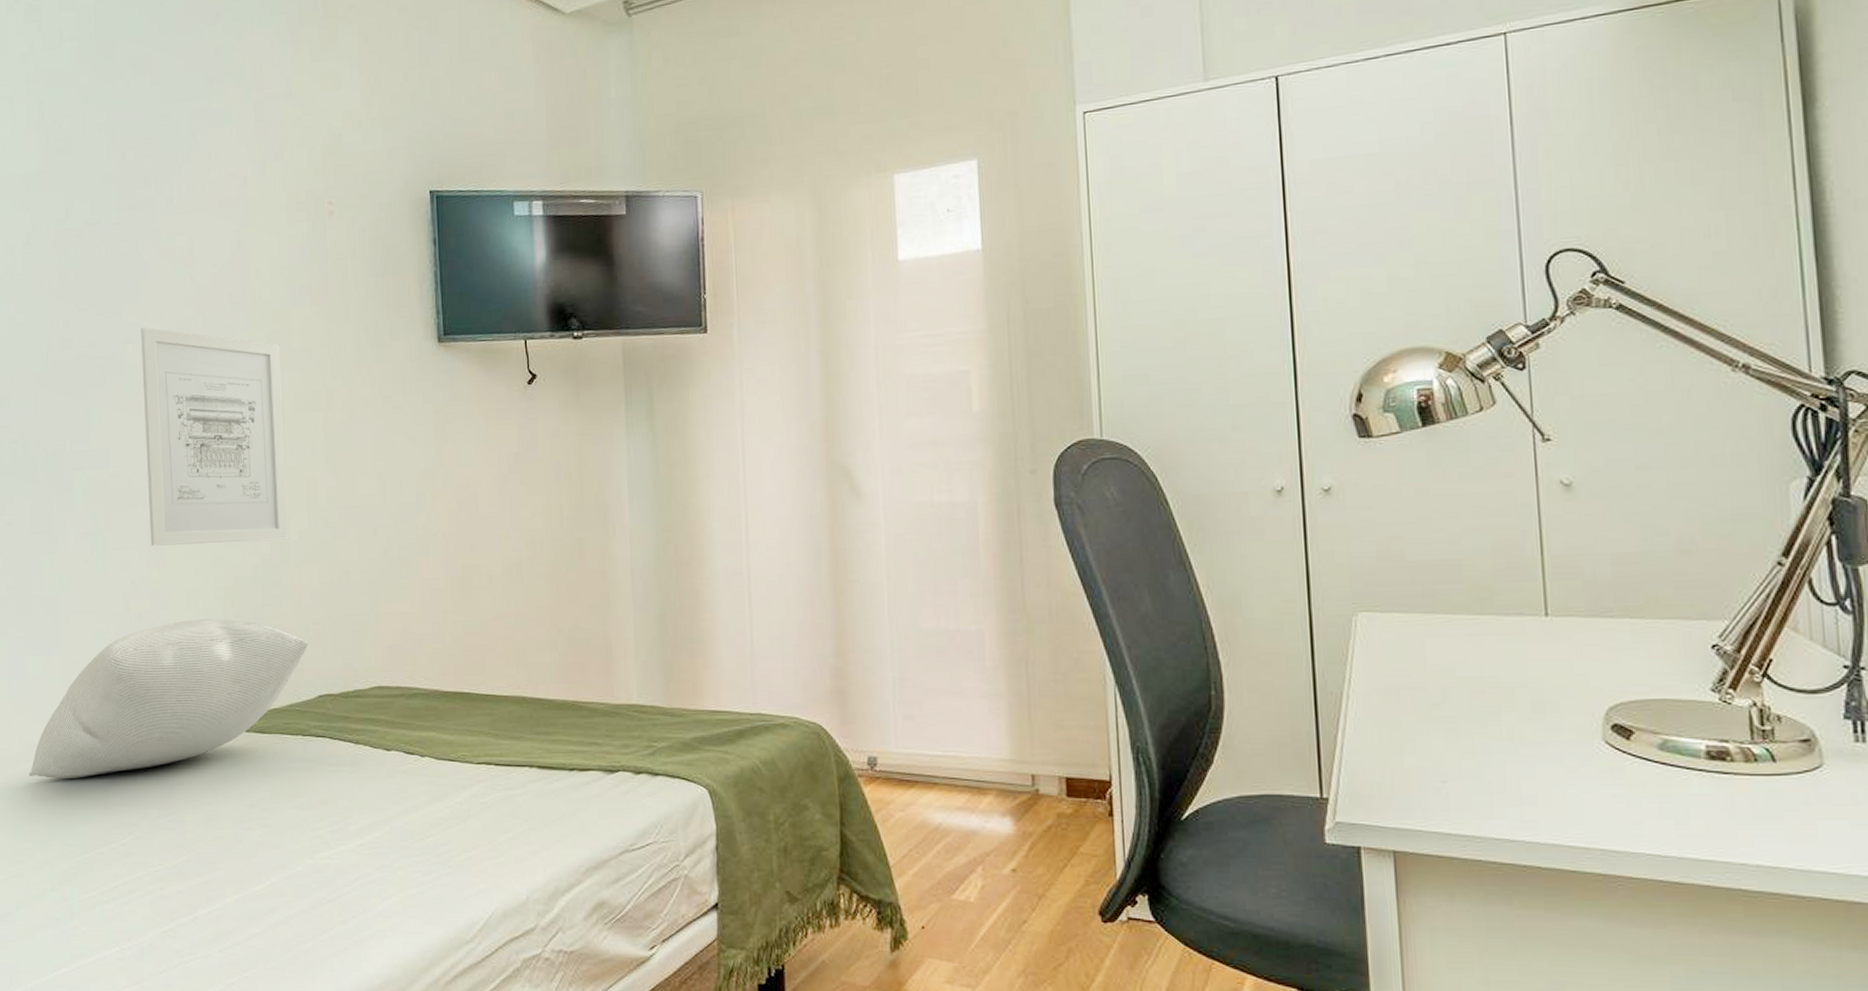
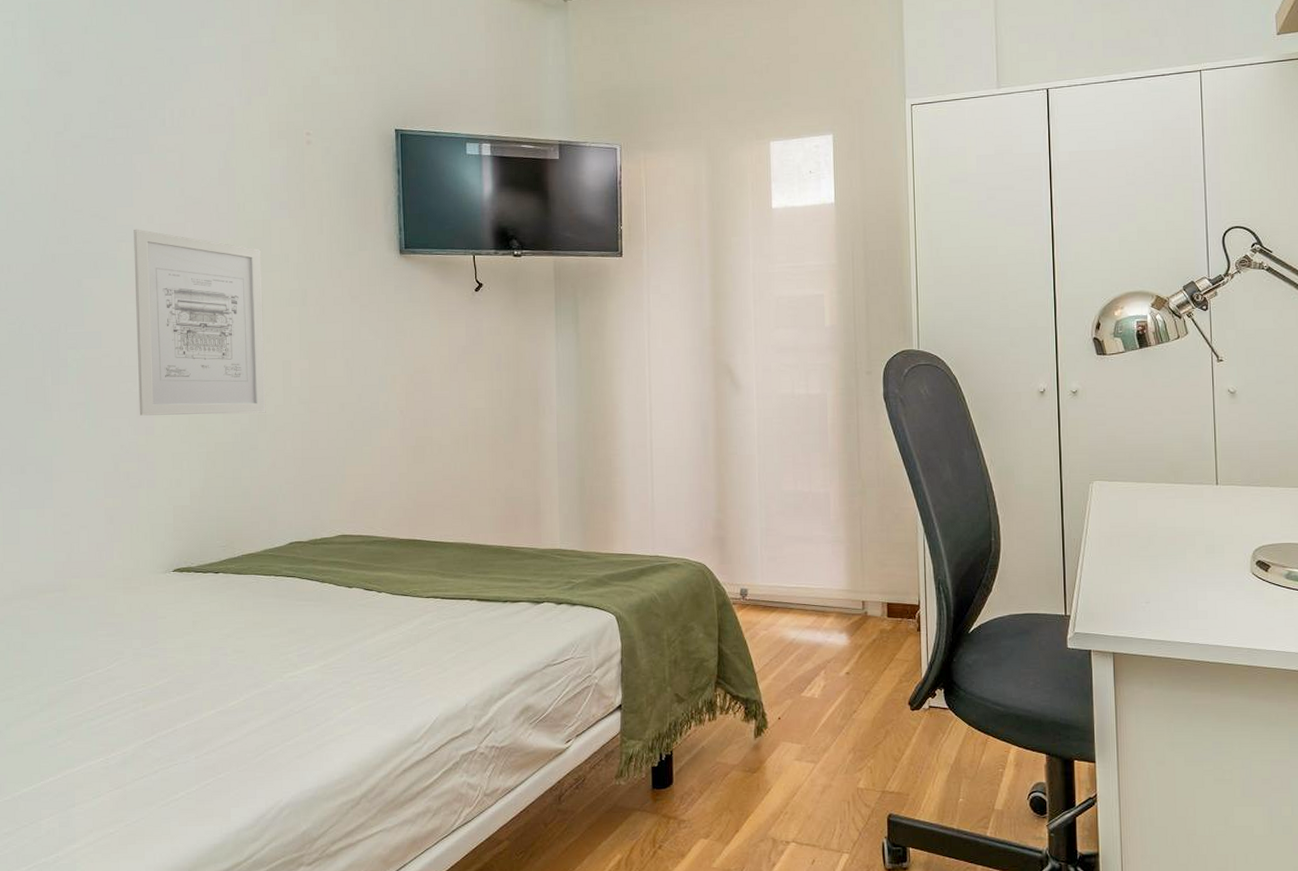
pillow: present [28,619,308,779] -> none [20,478,281,615]

